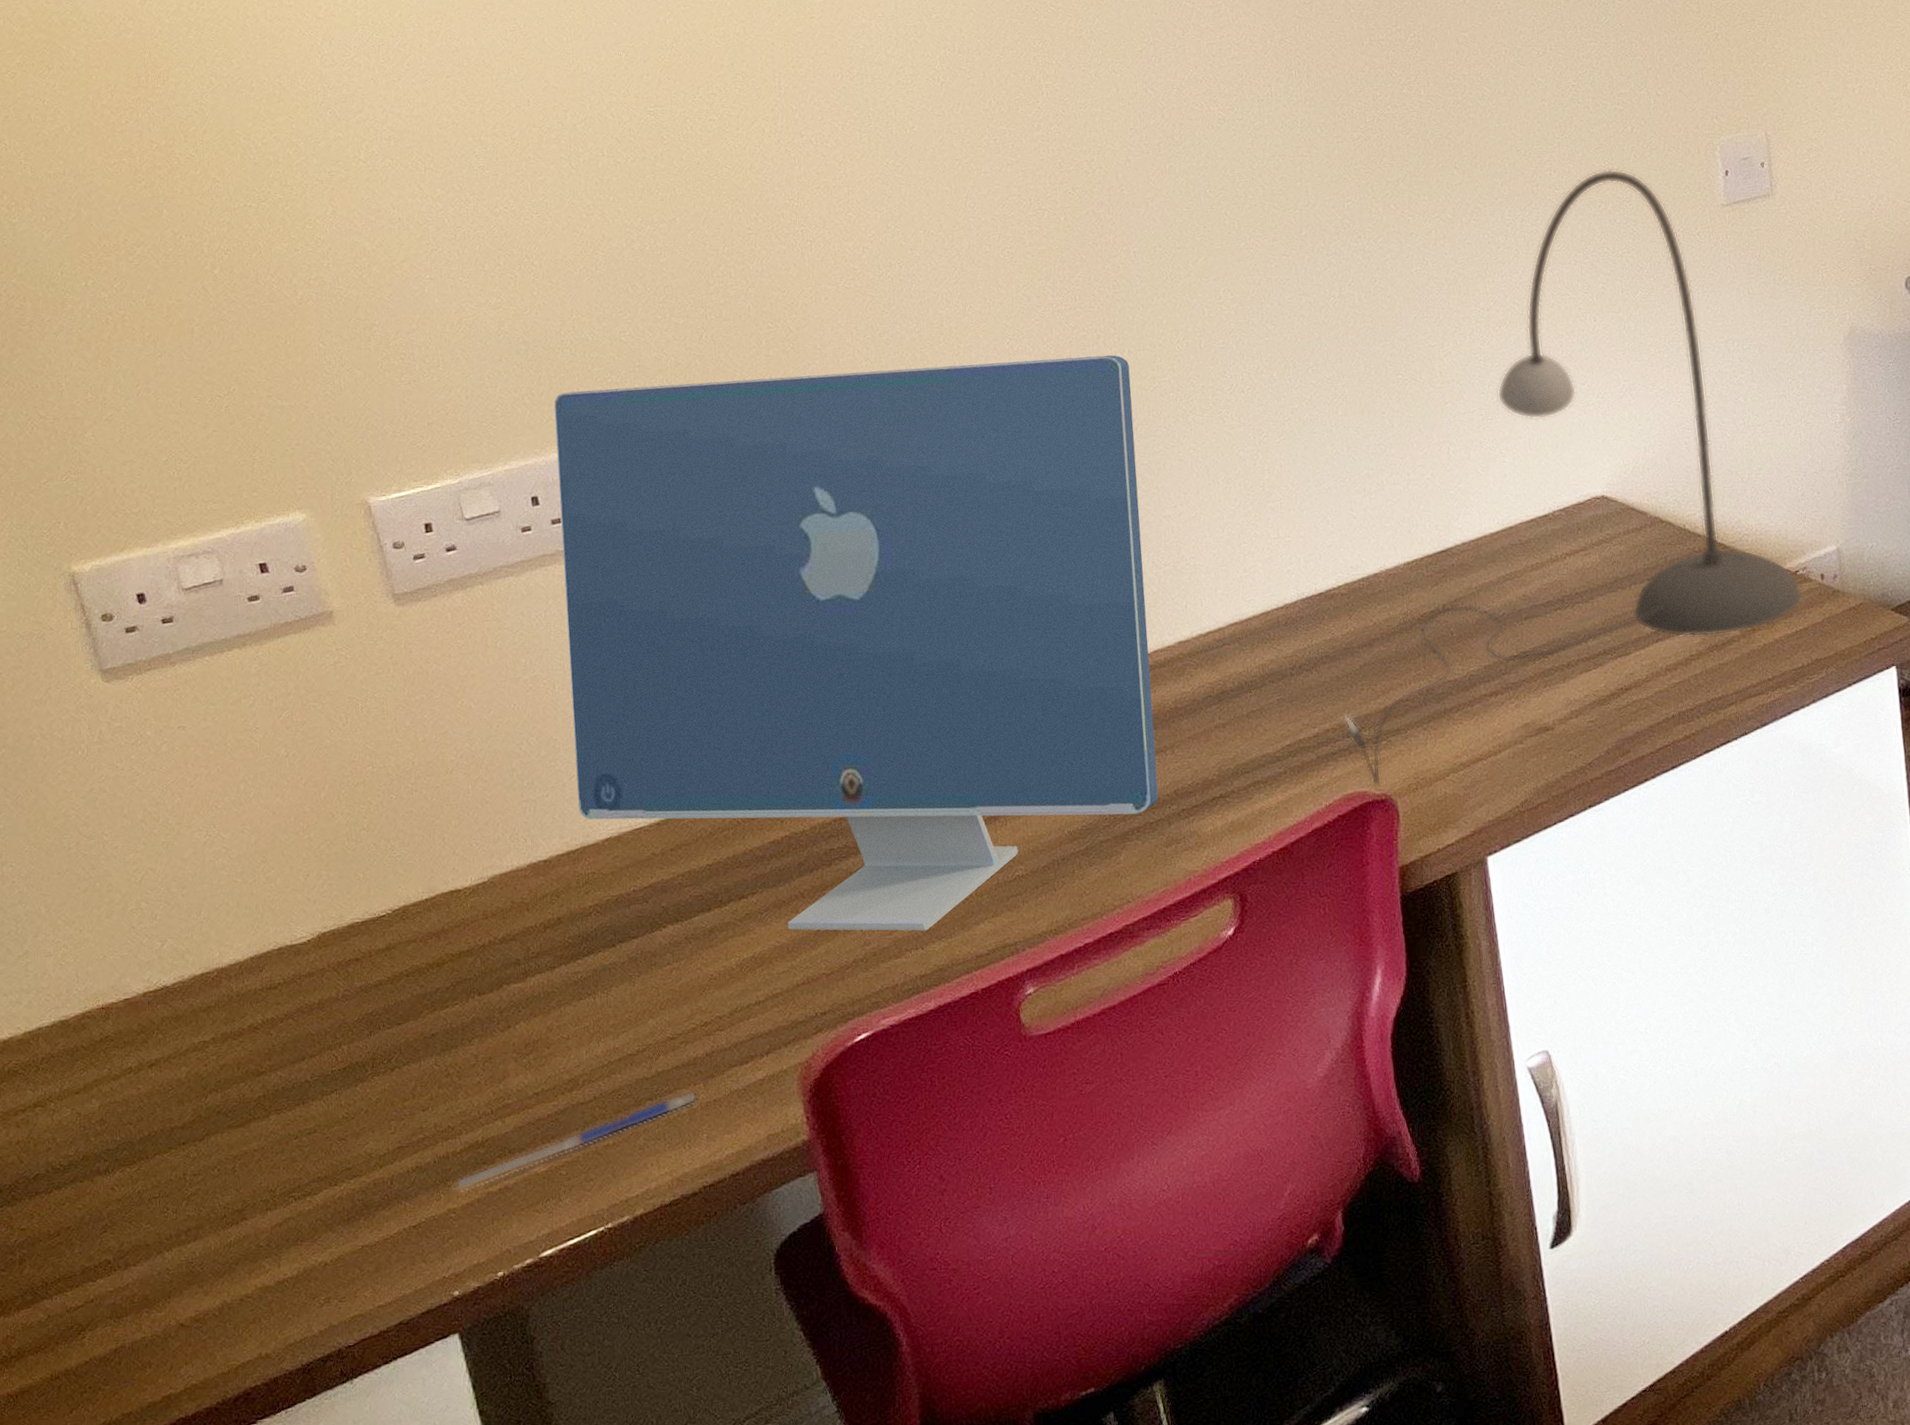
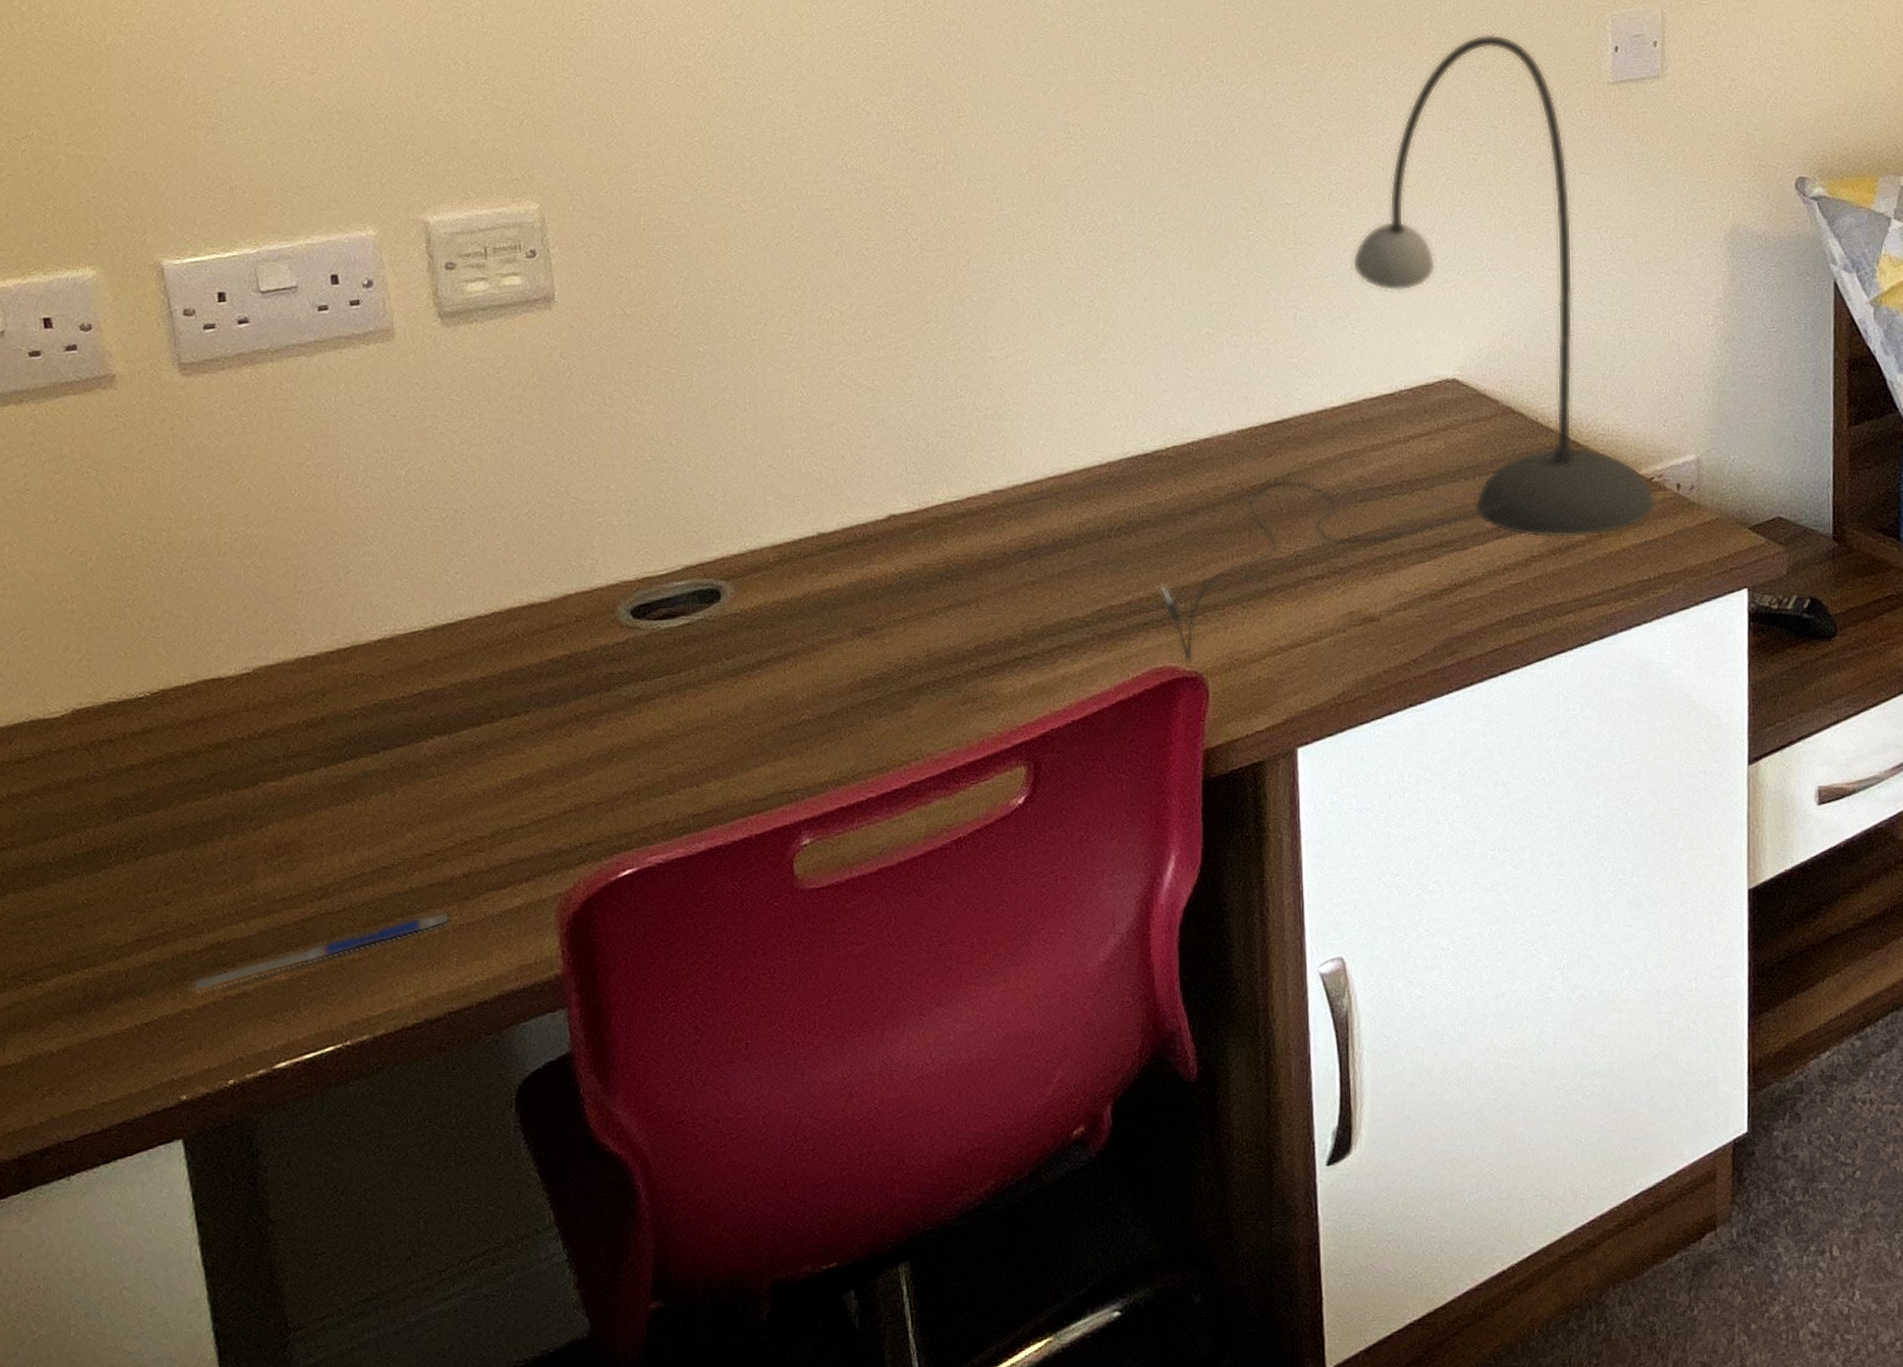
computer monitor: present [553,355,1159,931] -> none [352,168,967,768]

